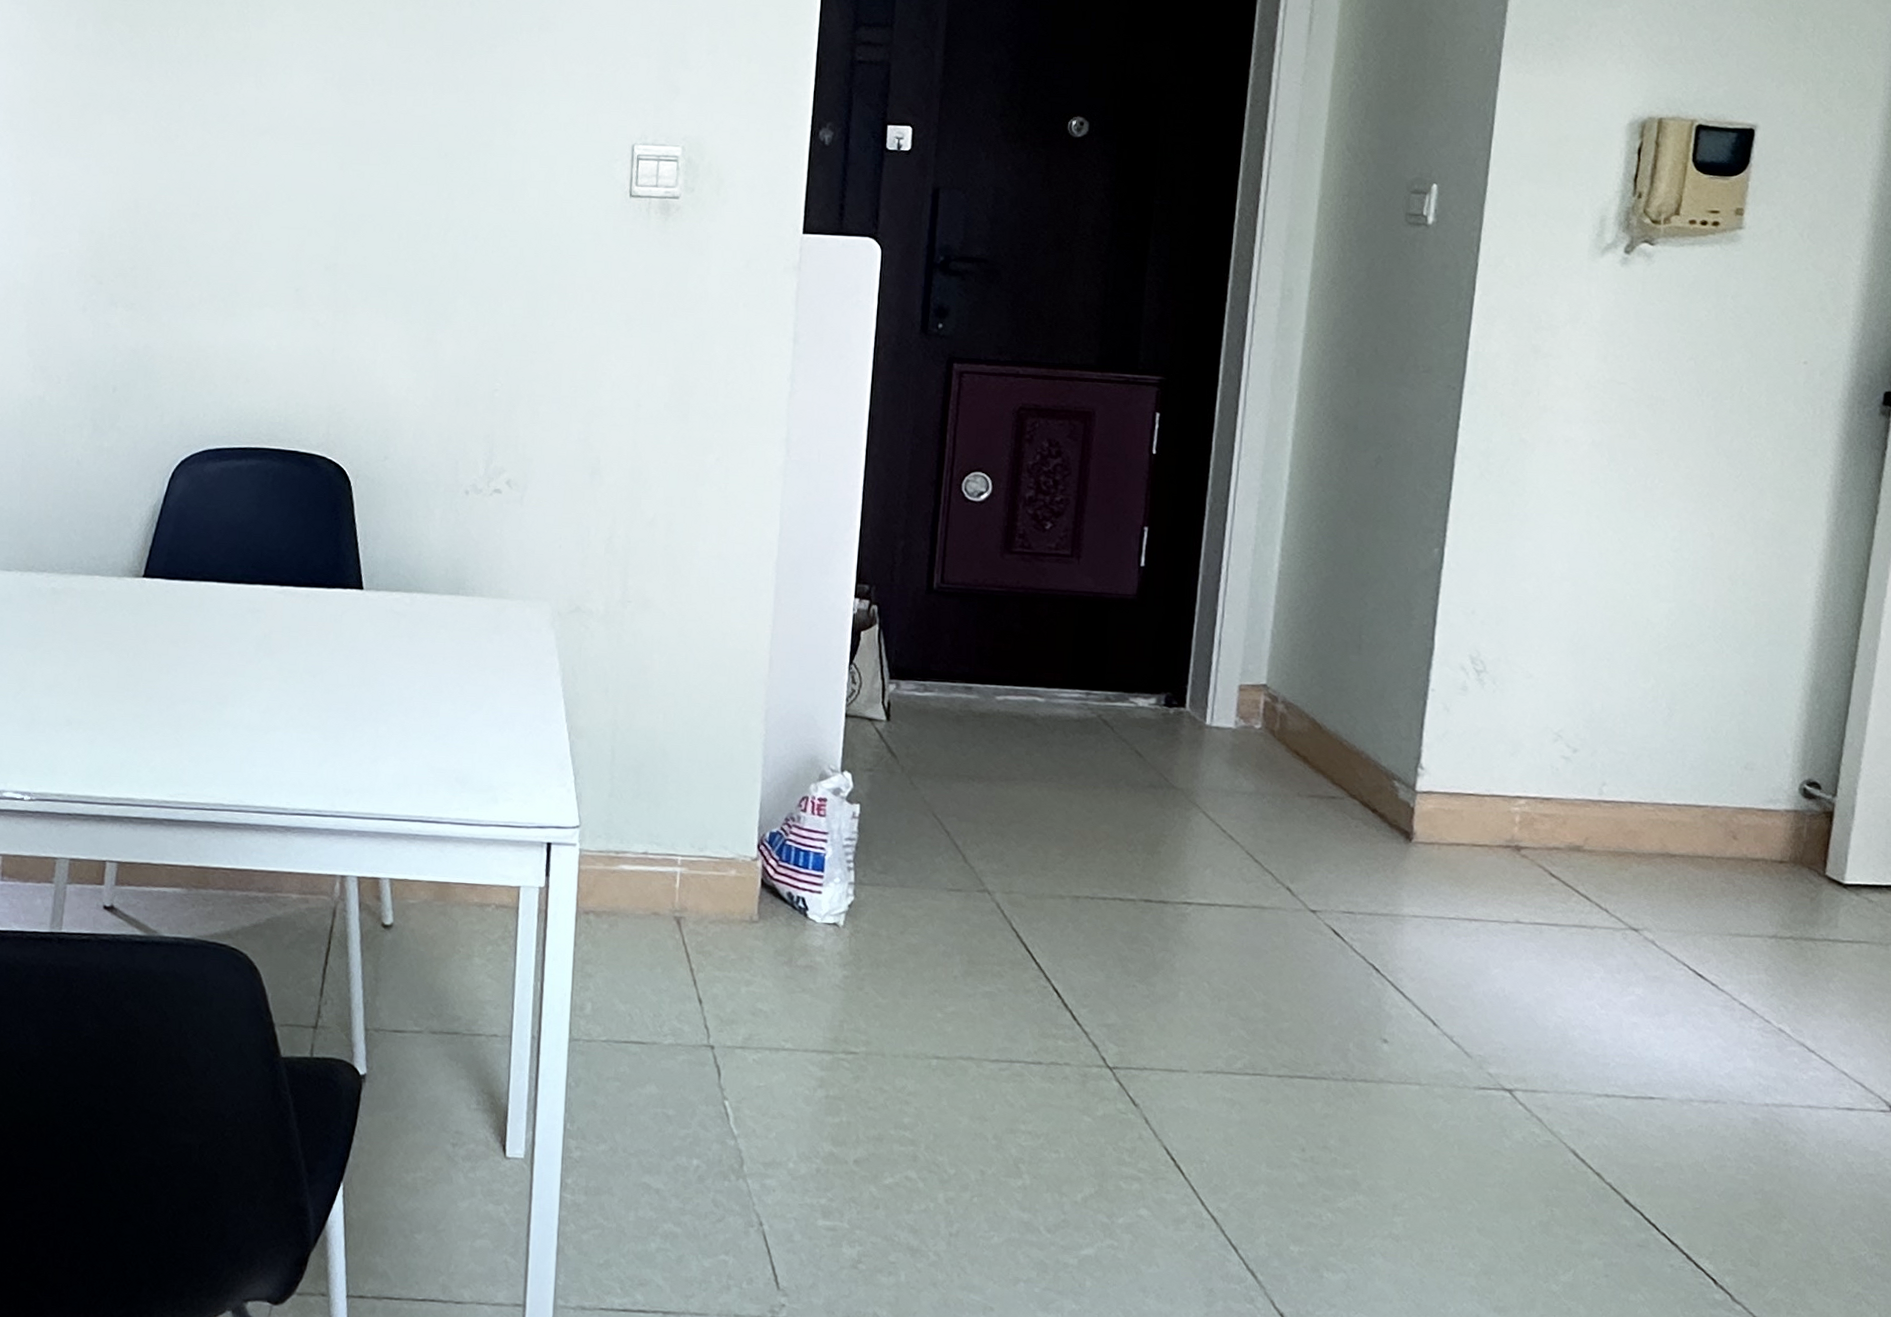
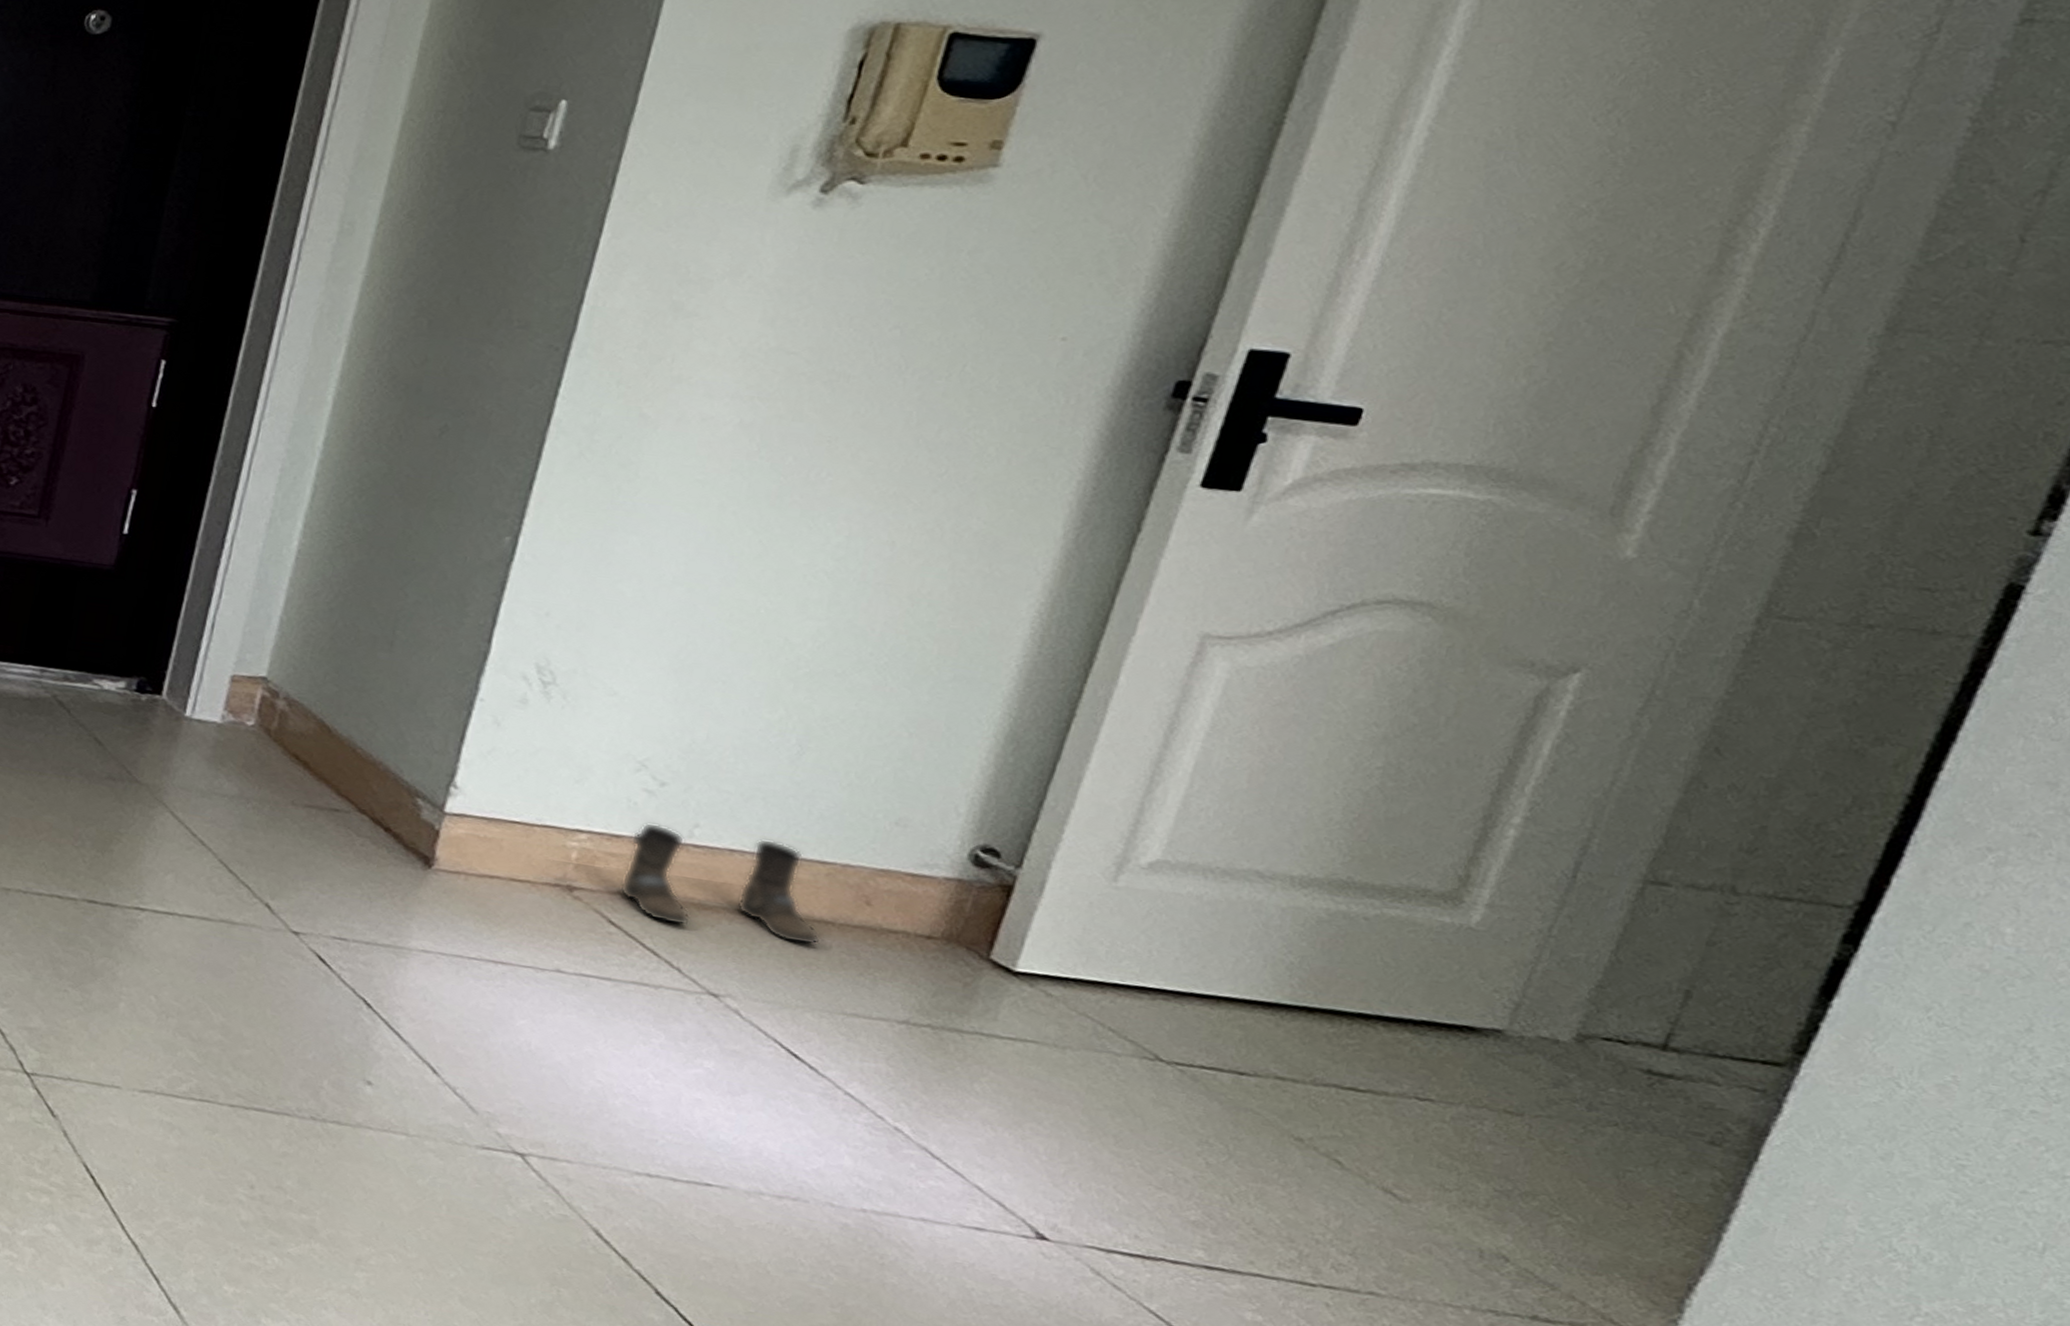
boots: none [1554,784,1705,879] -> present [618,822,821,946]

